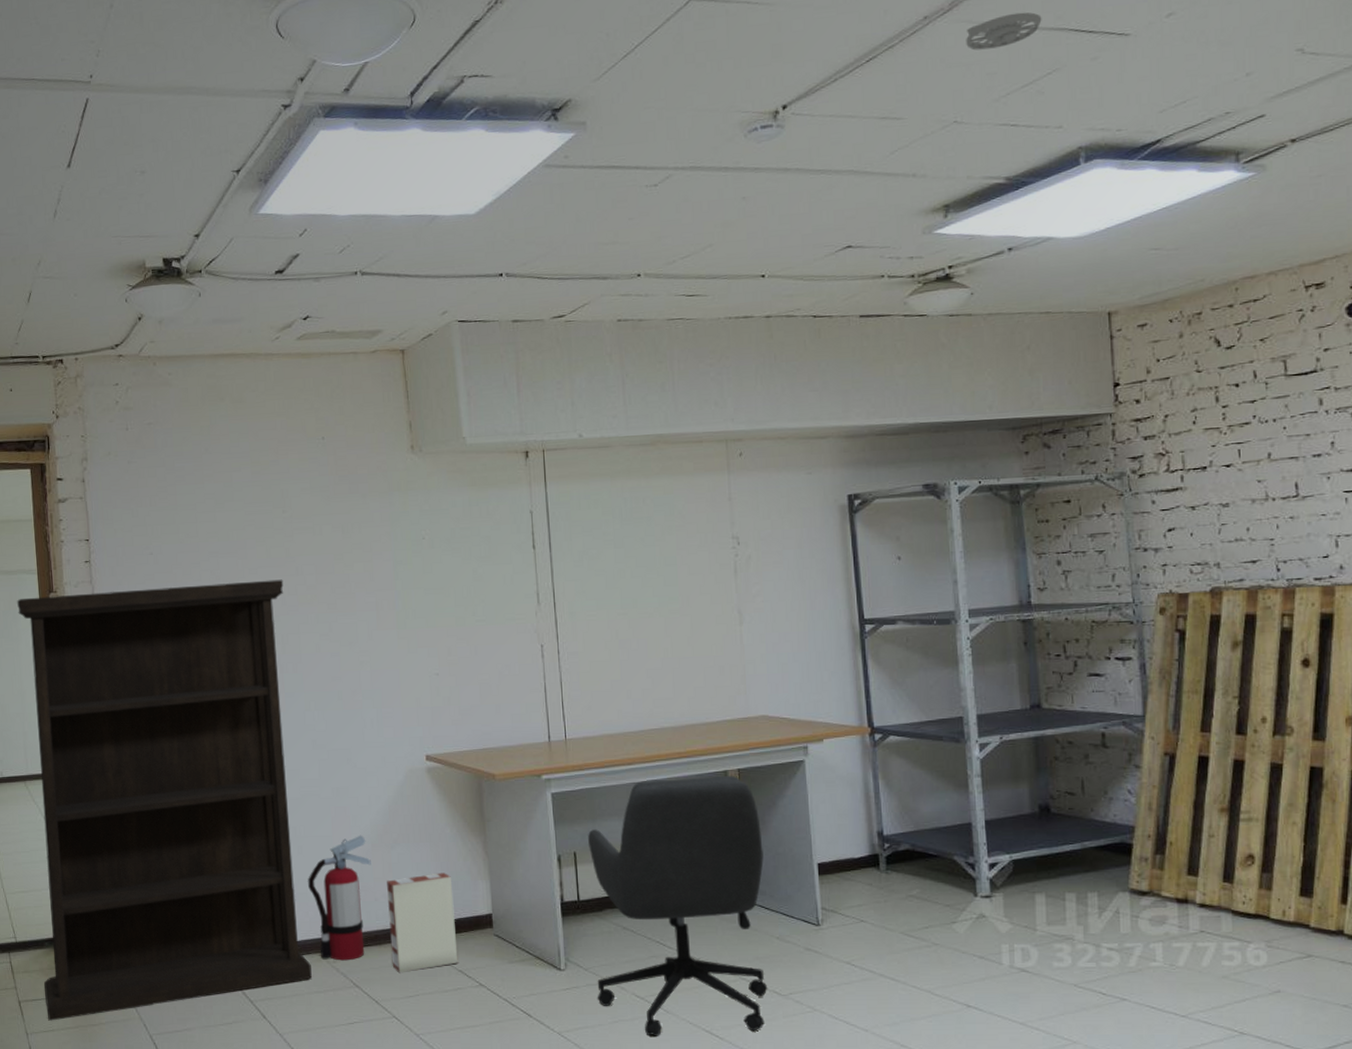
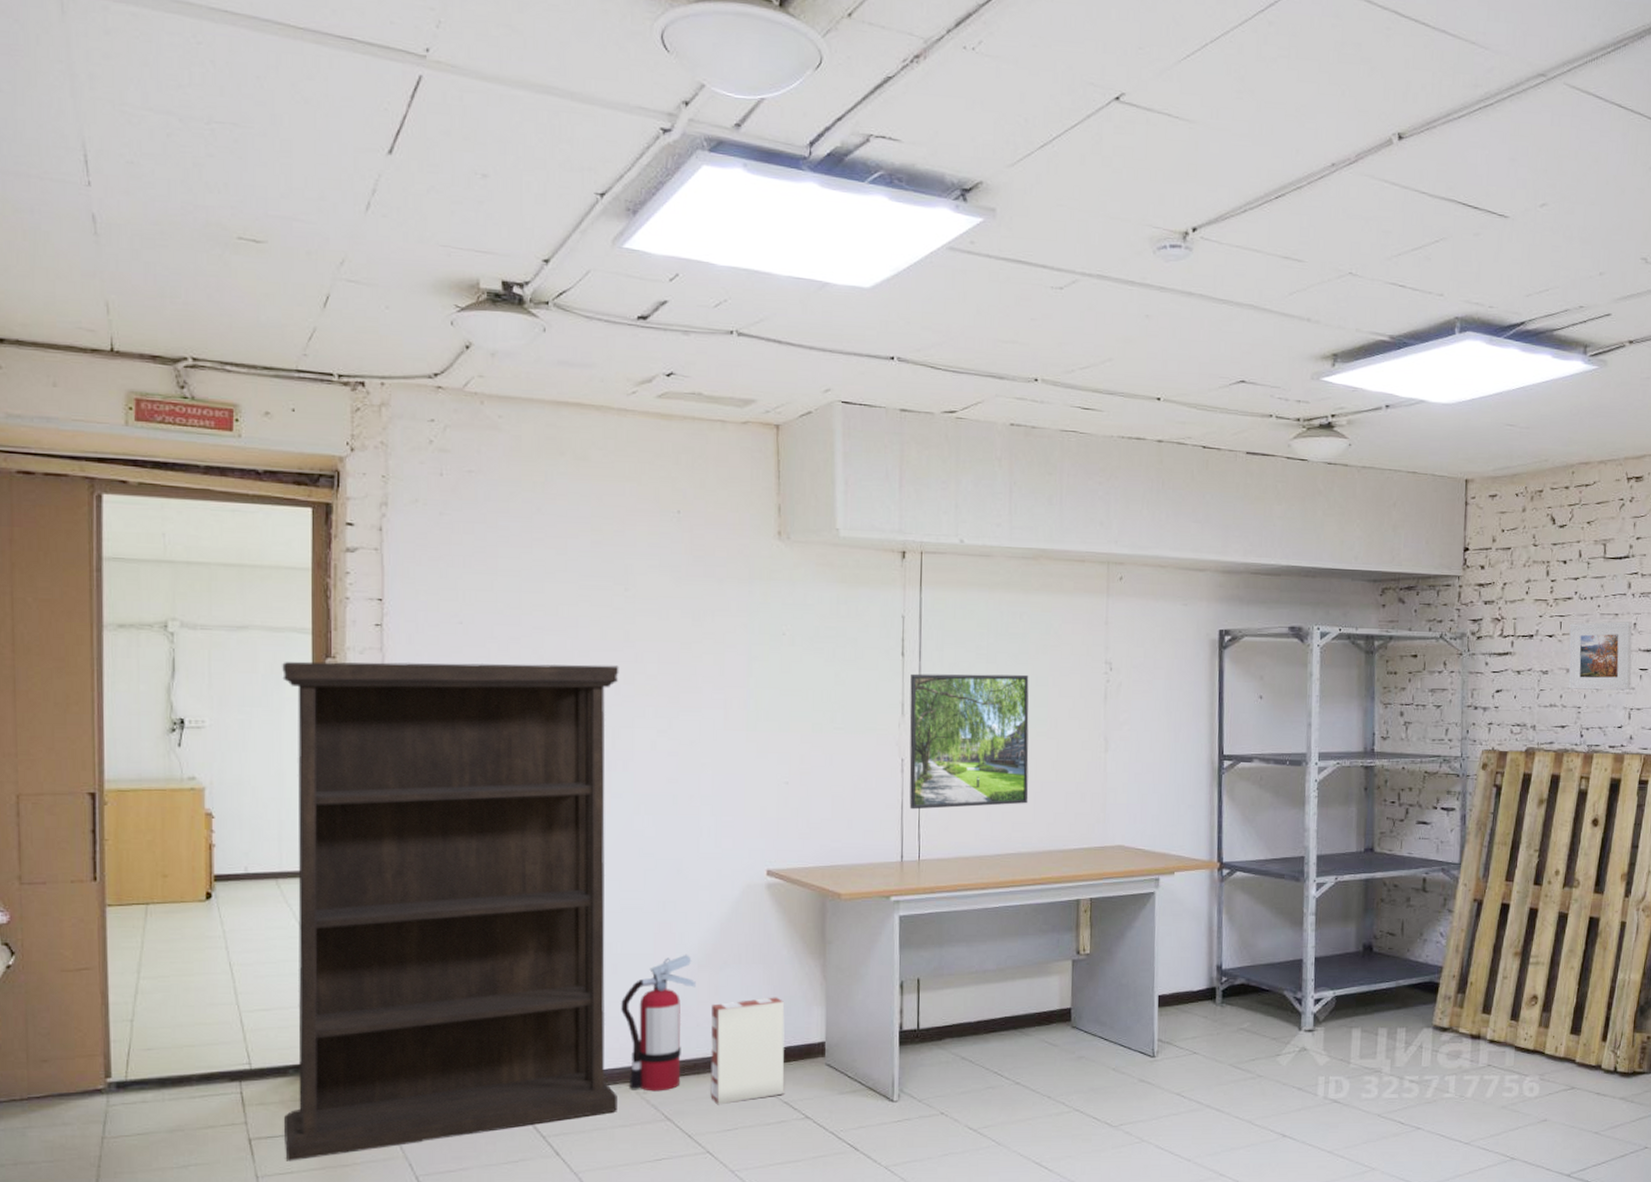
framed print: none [543,557,667,692] -> present [909,673,1029,810]
office chair: present [588,775,768,1036] -> none [928,904,1108,1169]
smoke detector: present [966,12,1042,51] -> none [1367,176,1436,208]
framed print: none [1249,441,1335,522] -> present [1568,621,1632,691]

